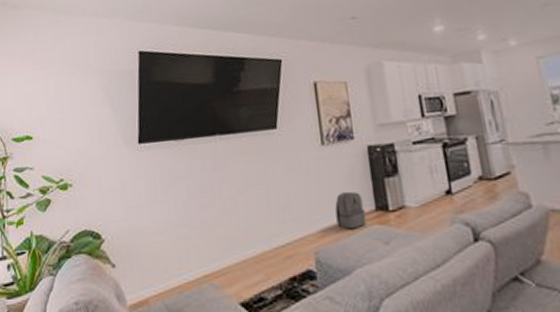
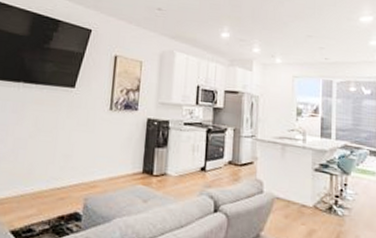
backpack: present [335,191,367,230] -> none [108,152,134,185]

